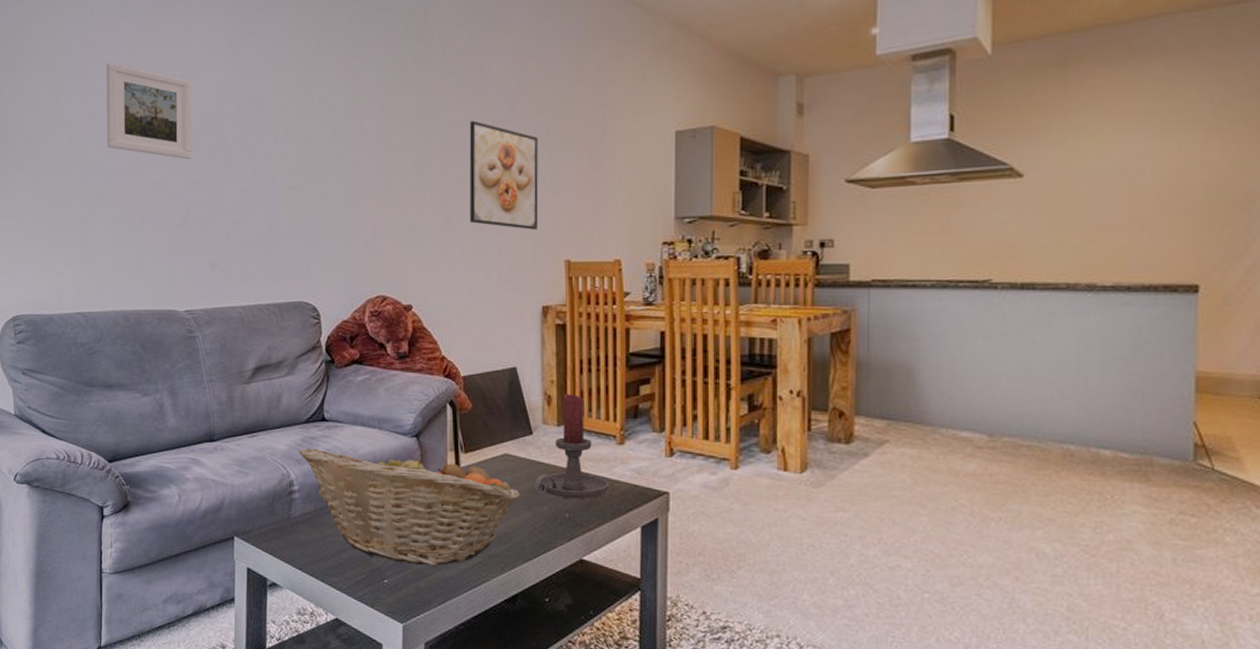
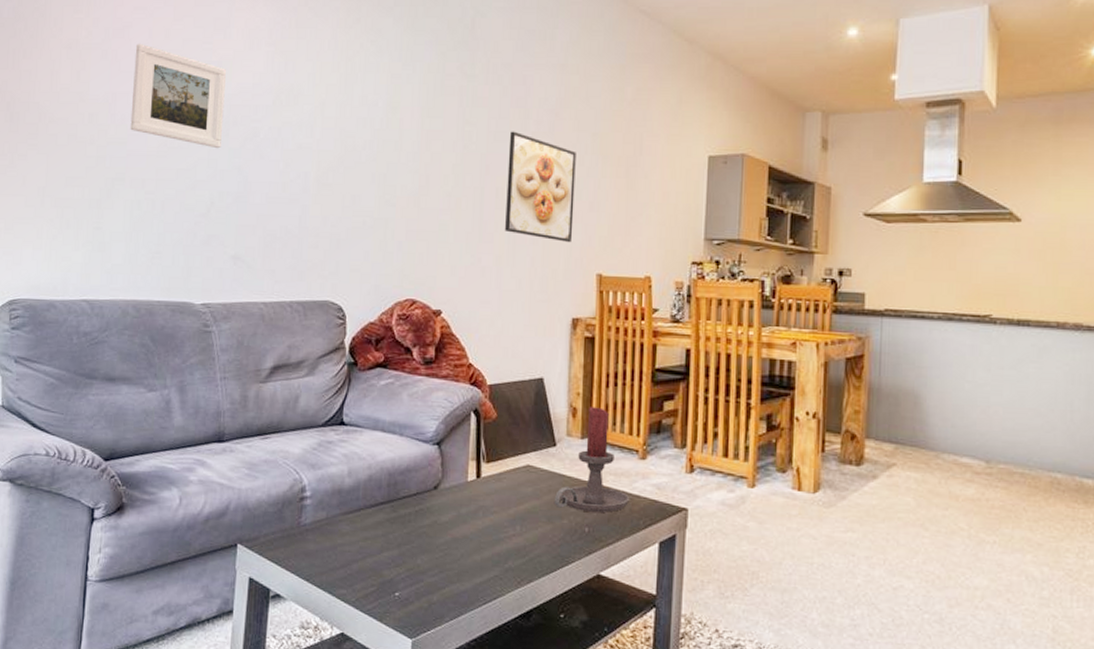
fruit basket: present [299,448,520,566] -> none [313,452,541,579]

